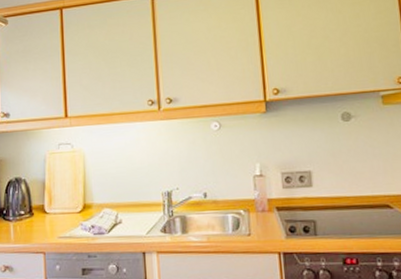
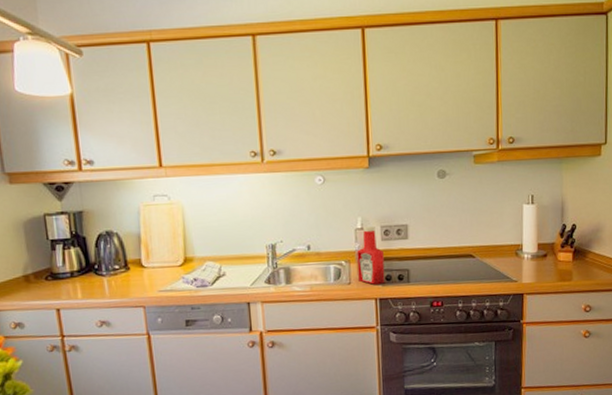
ketchup bottle: none [256,172,289,237] -> present [357,226,385,285]

